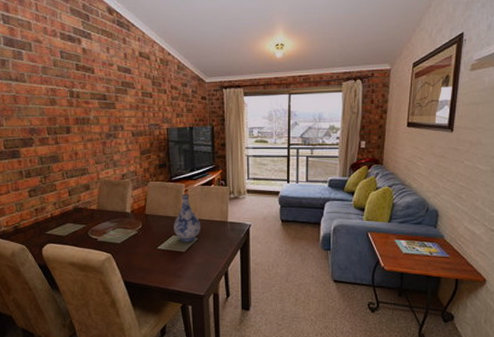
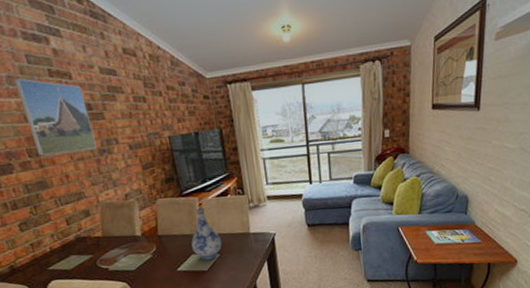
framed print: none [47,69,105,134] -> present [14,78,97,156]

